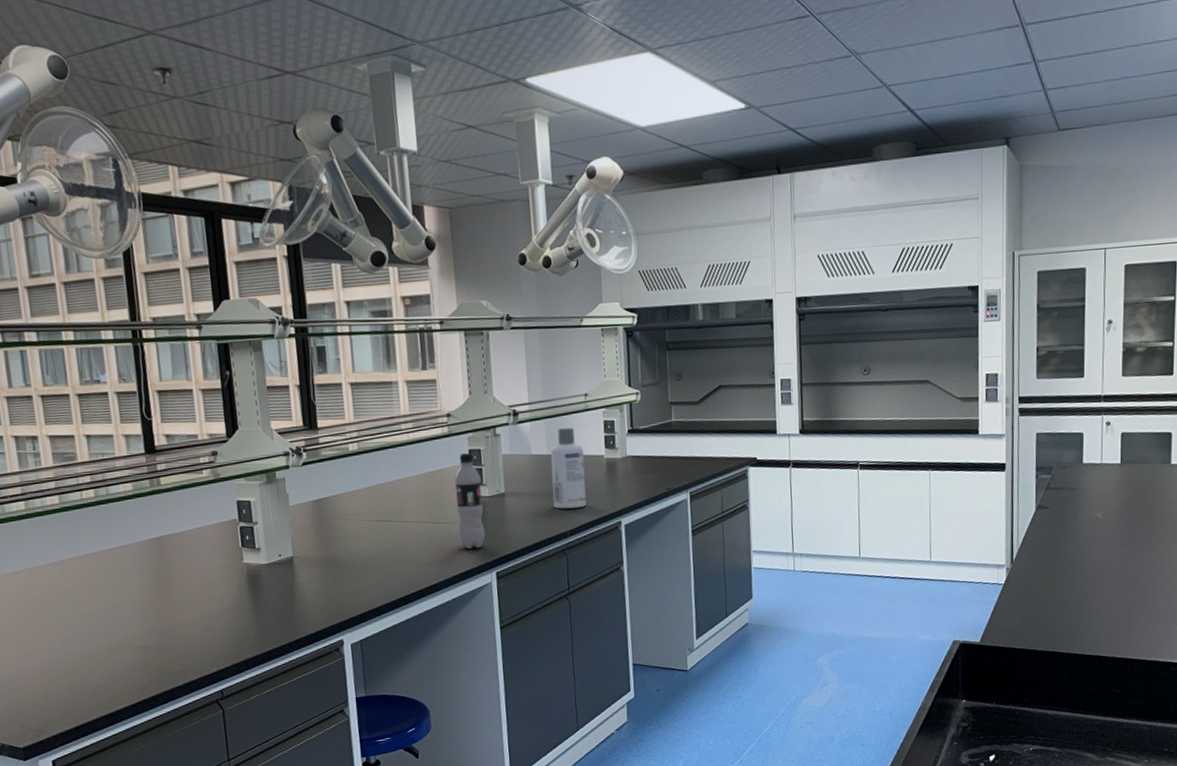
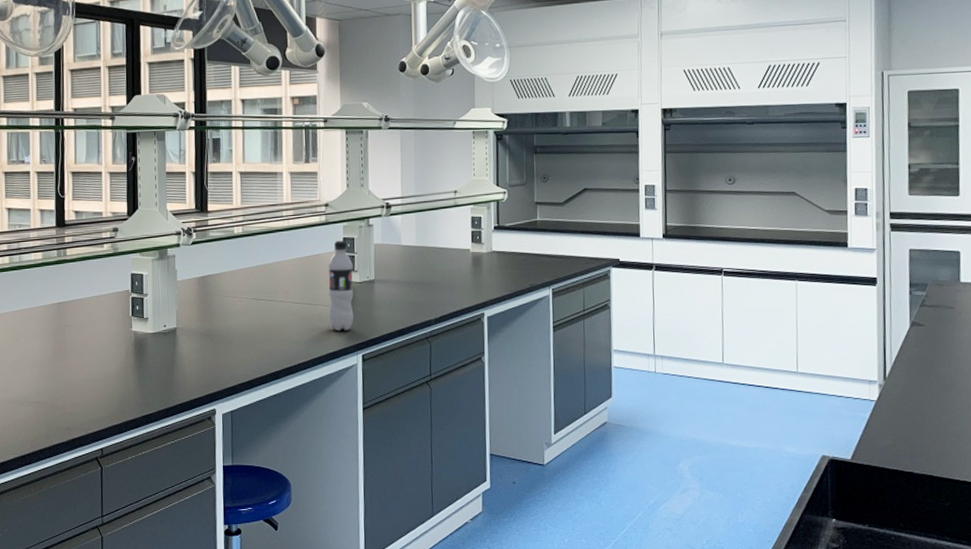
screw cap bottle: present [550,427,587,509] -> none [419,222,452,298]

